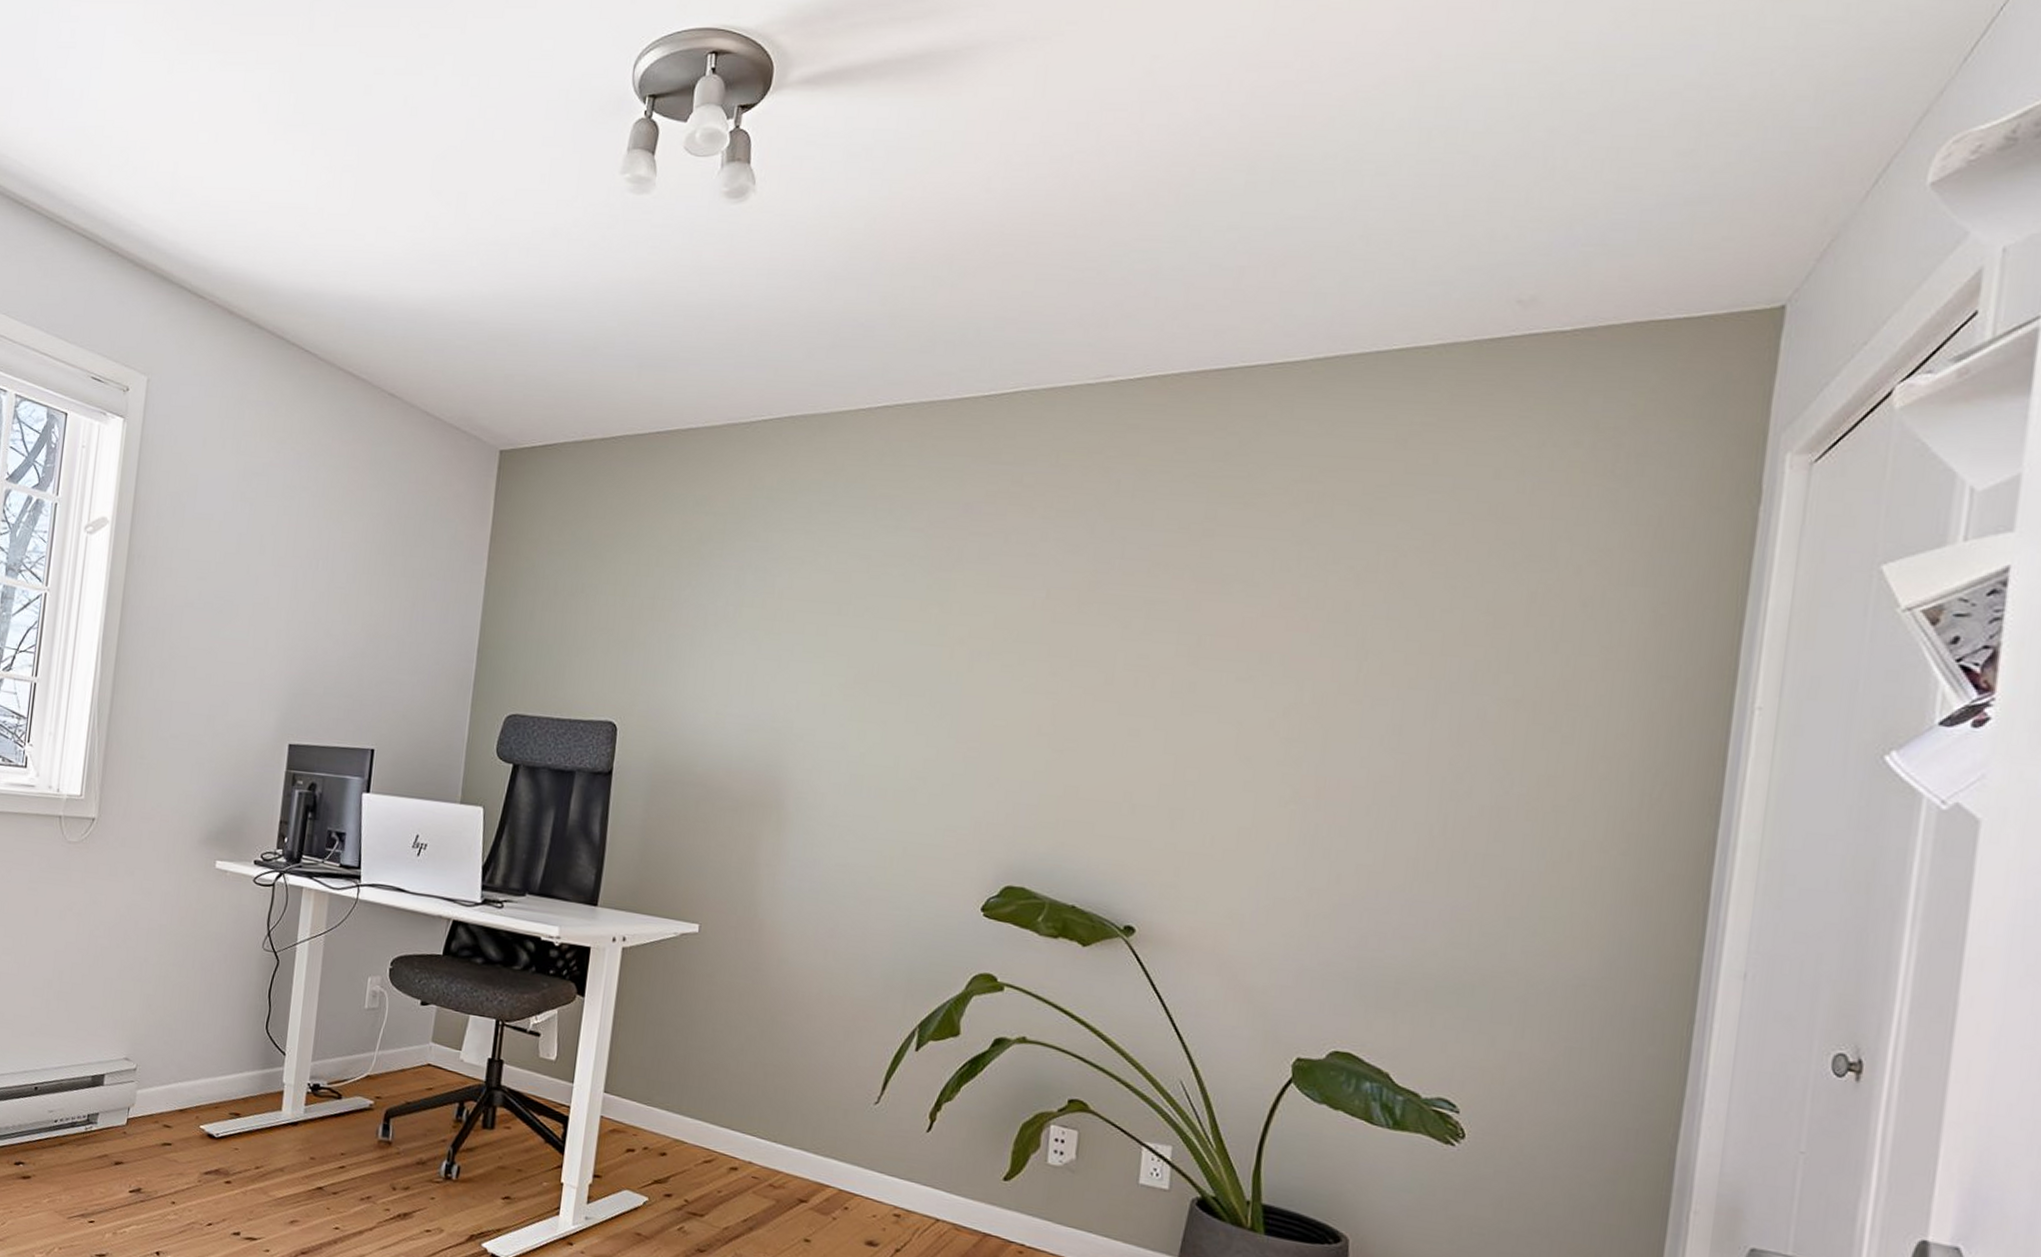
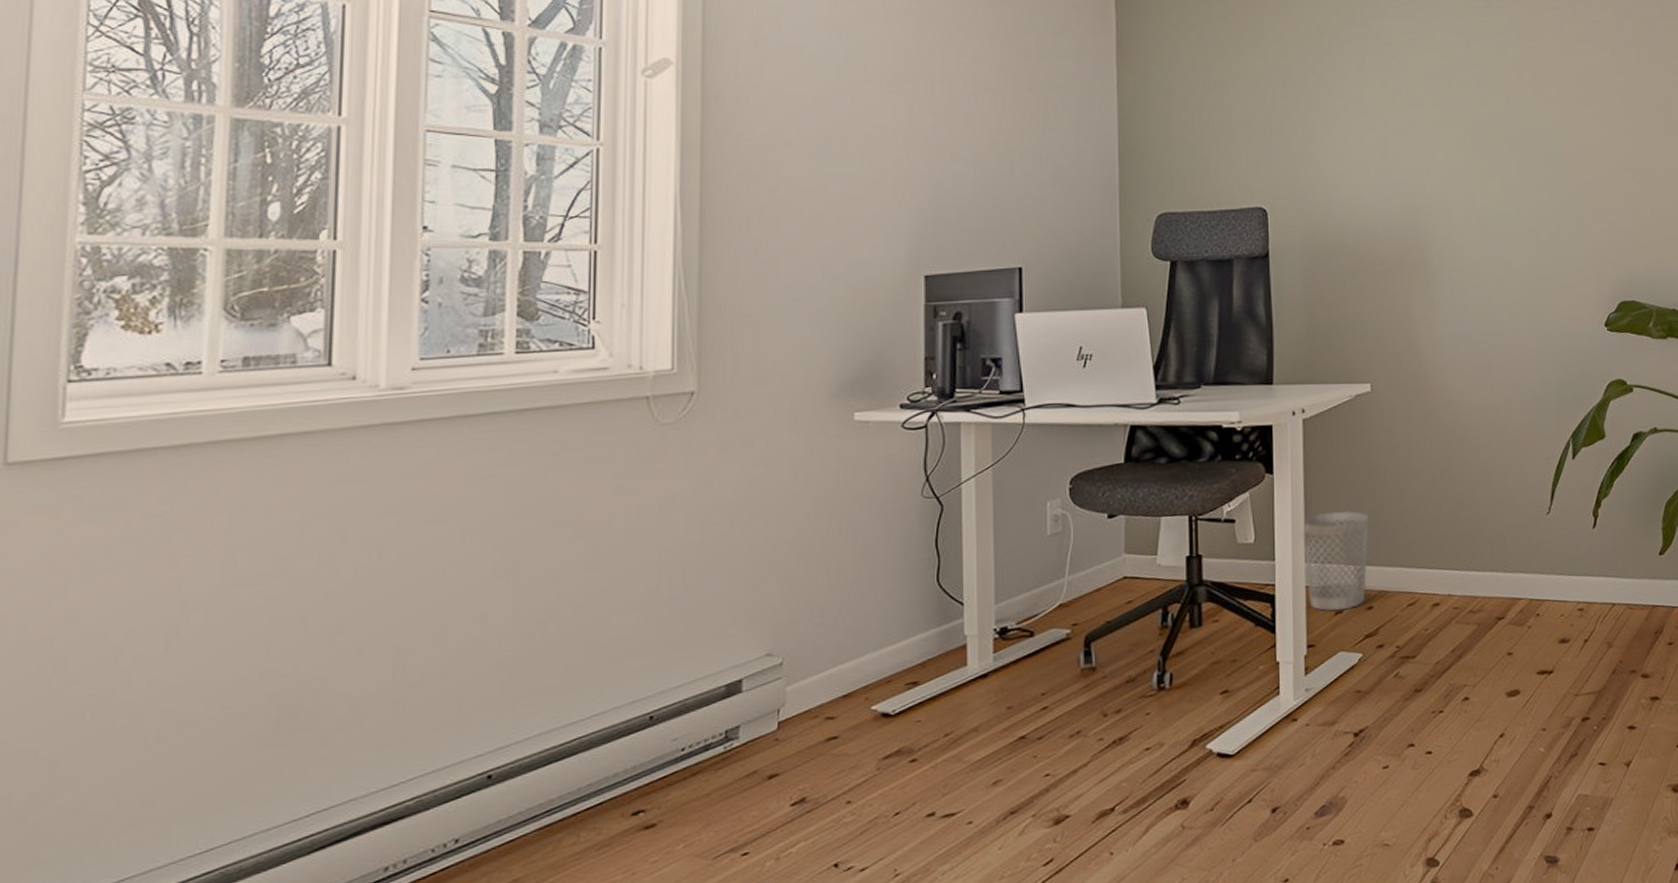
wastebasket: none [601,1046,677,1151] -> present [1302,510,1370,611]

